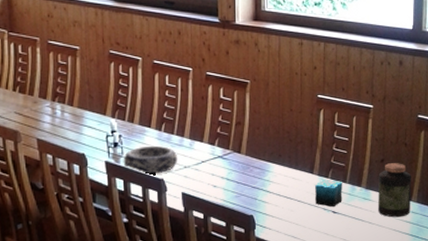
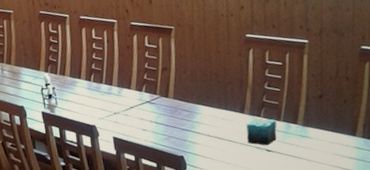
decorative bowl: present [123,145,177,175] -> none [57,95,107,122]
jar: present [377,163,411,218] -> none [316,97,356,154]

